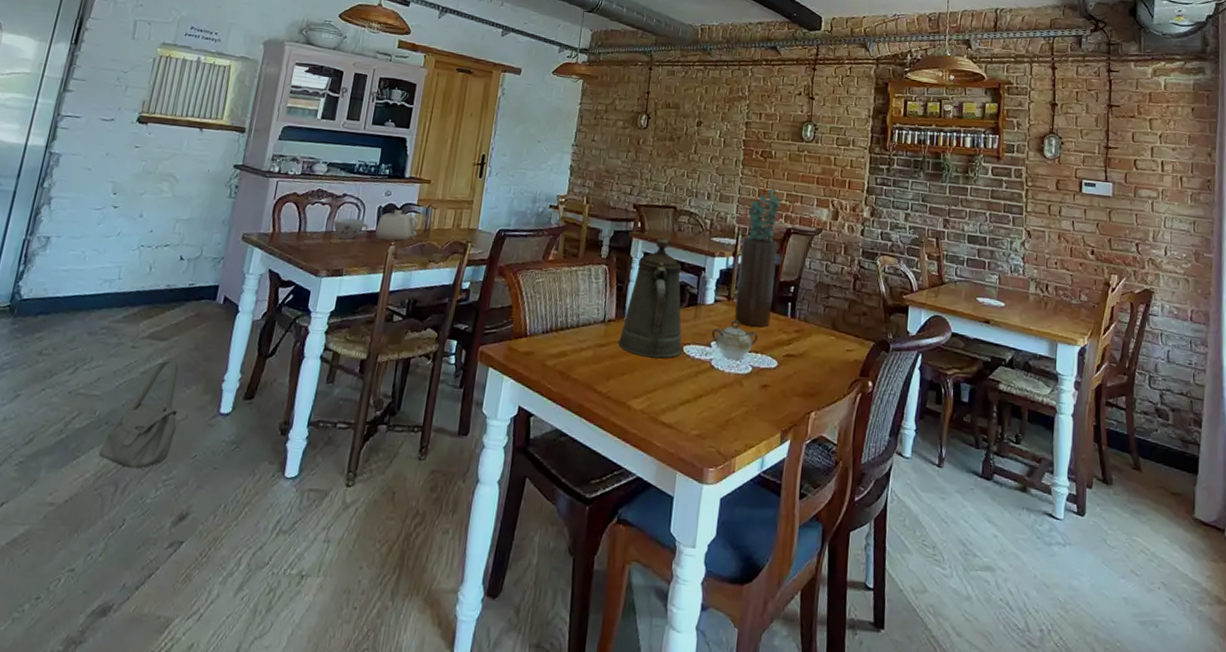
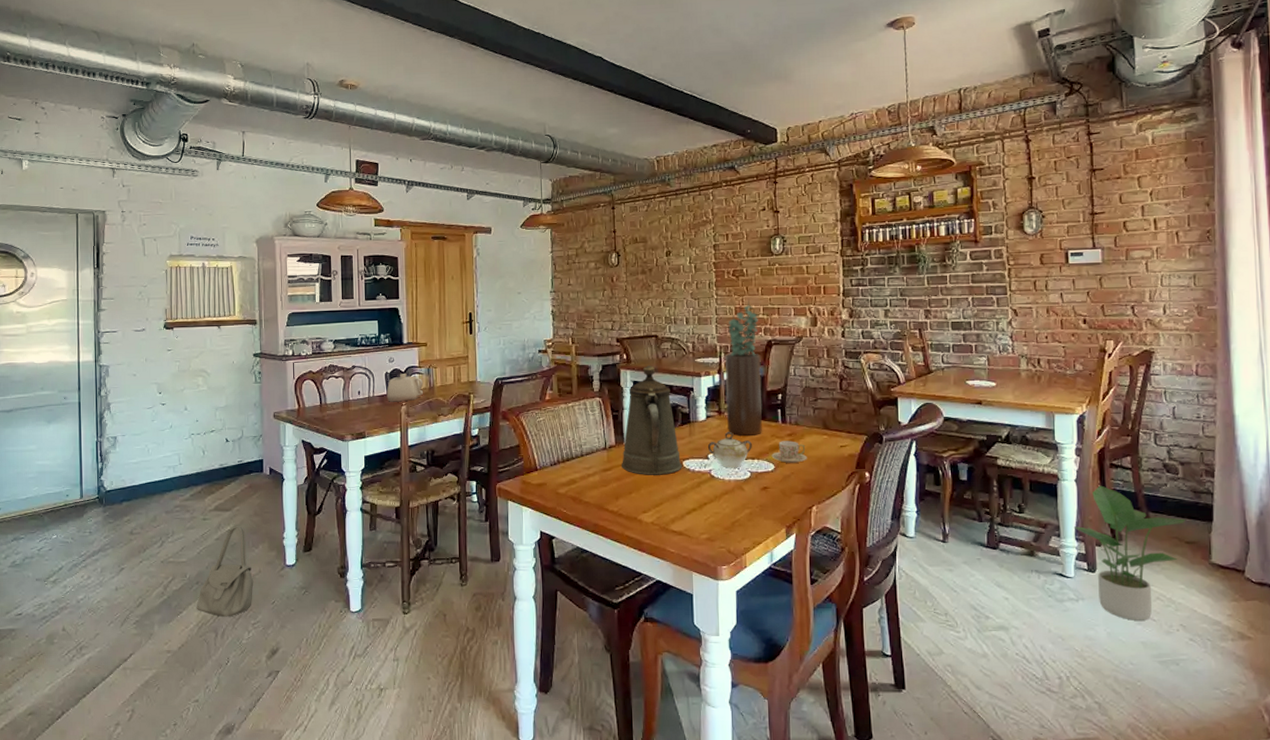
teacup: present [333,217,369,240] -> none [348,386,380,406]
teacup: none [776,336,812,363] -> present [771,441,807,463]
potted plant: none [1067,423,1172,574] -> present [1073,485,1185,620]

